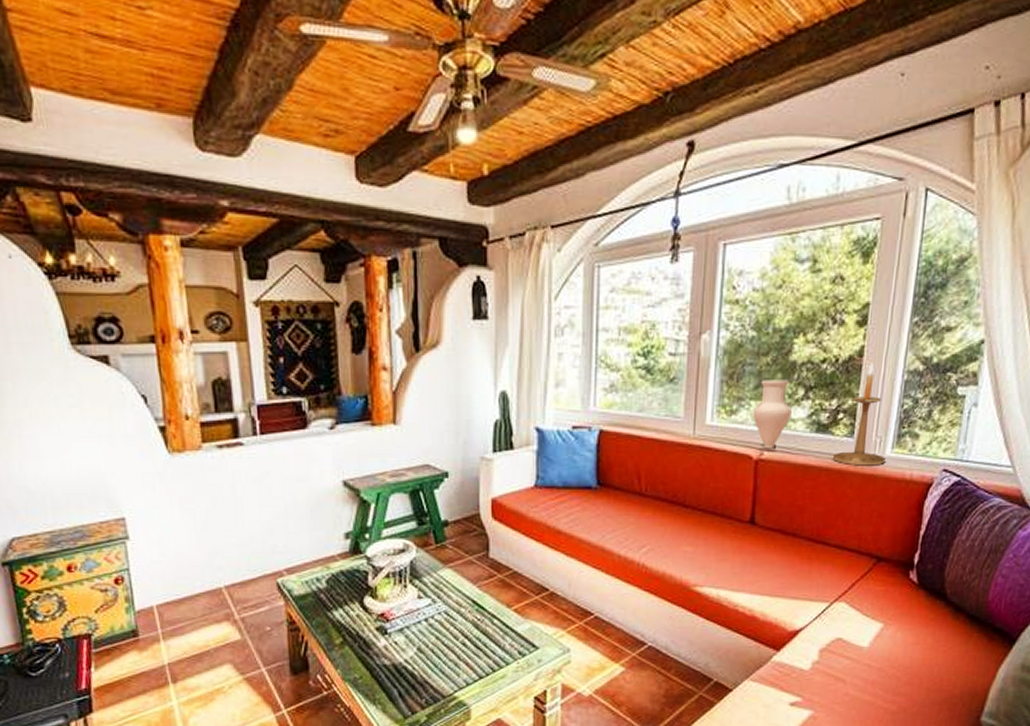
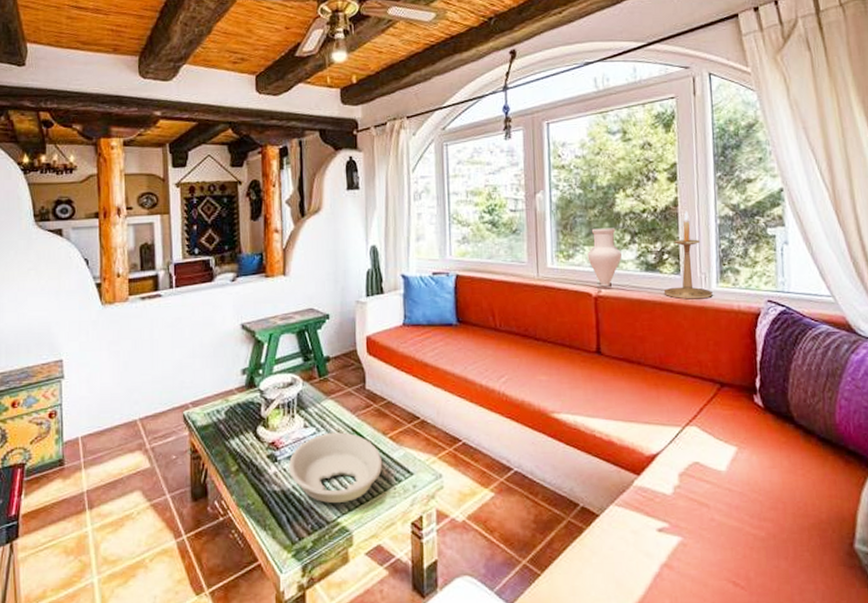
decorative bowl: none [399,604,506,678] -> present [288,432,383,504]

